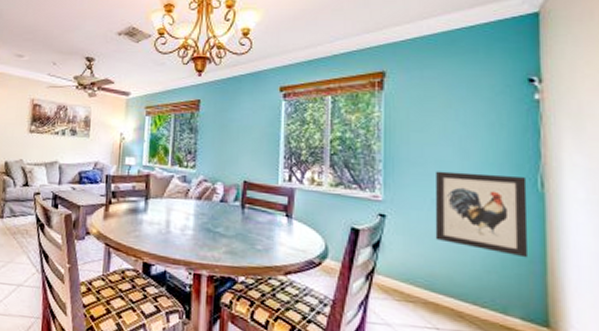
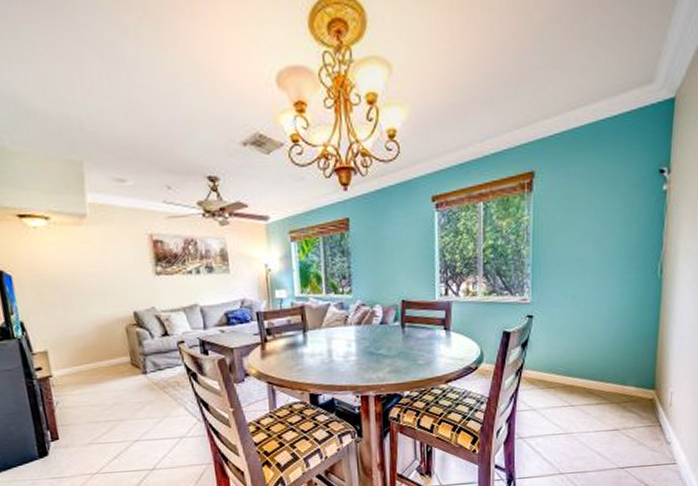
wall art: present [435,171,529,258] -> none [573,265,650,337]

